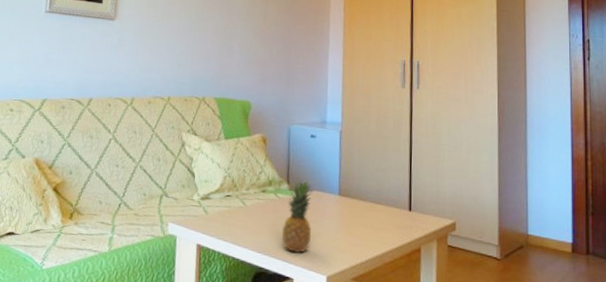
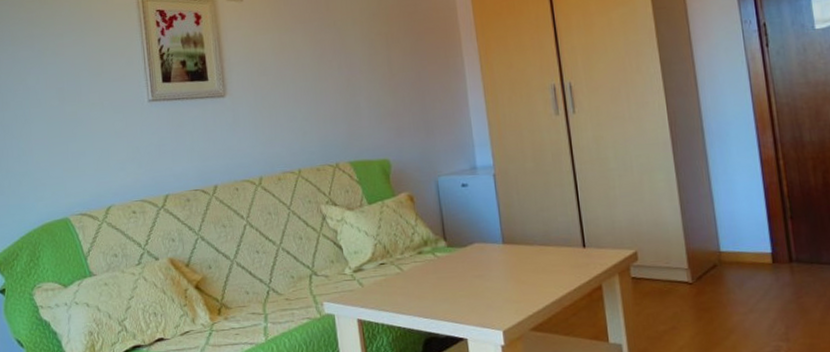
fruit: present [282,177,313,253] -> none [446,232,480,312]

